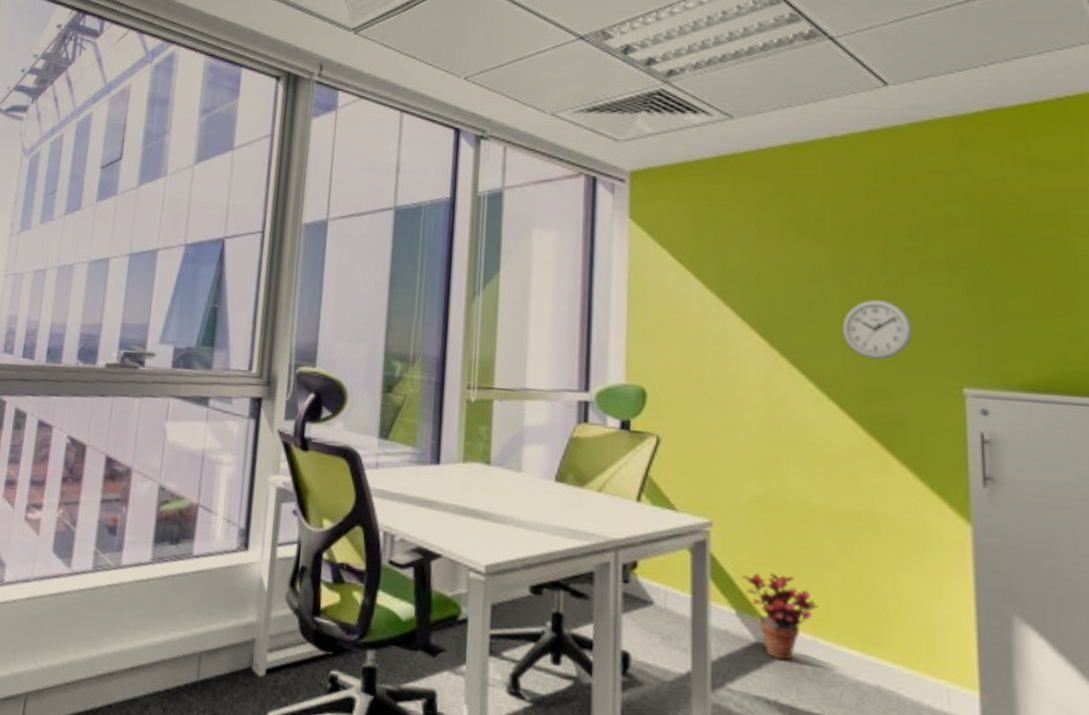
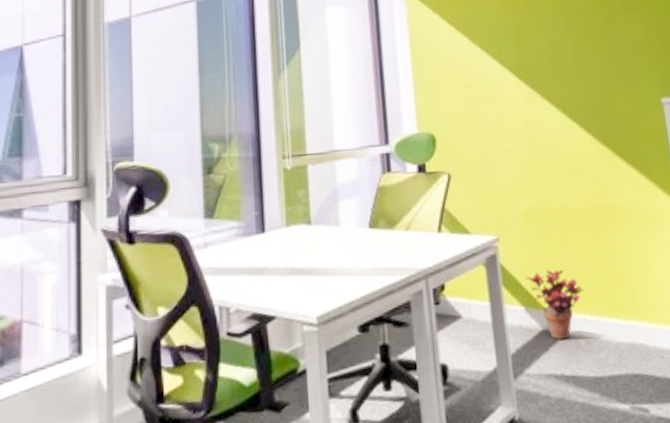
wall clock: present [842,300,913,360] -> none [574,37,623,85]

